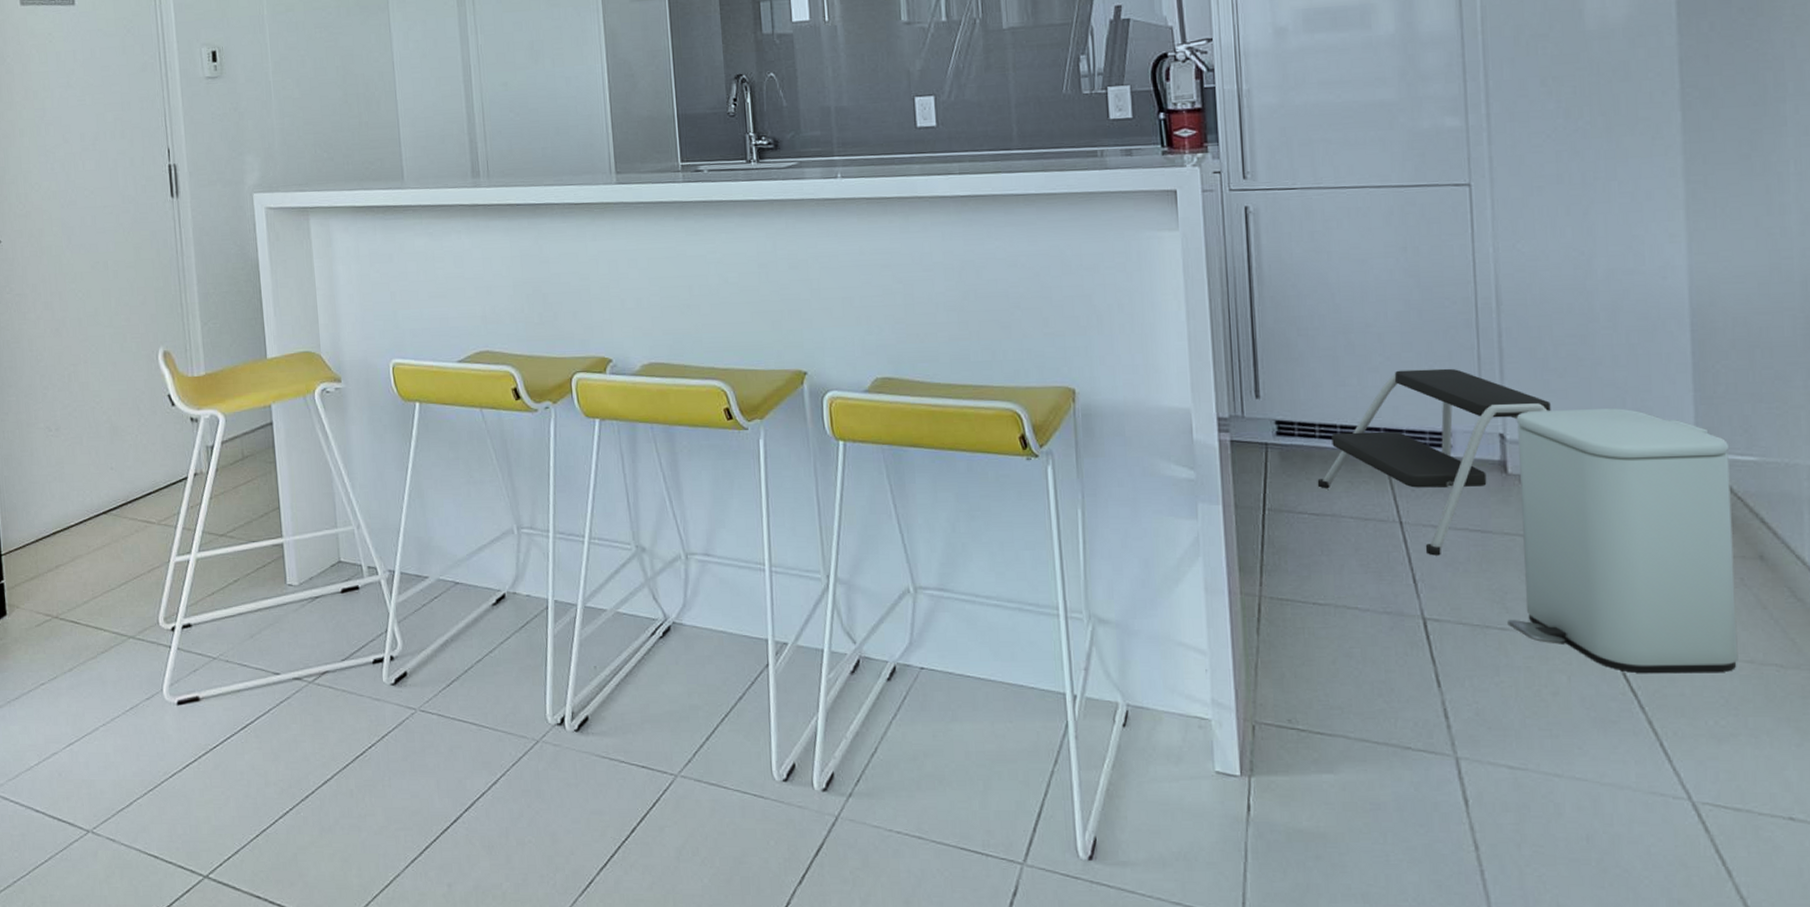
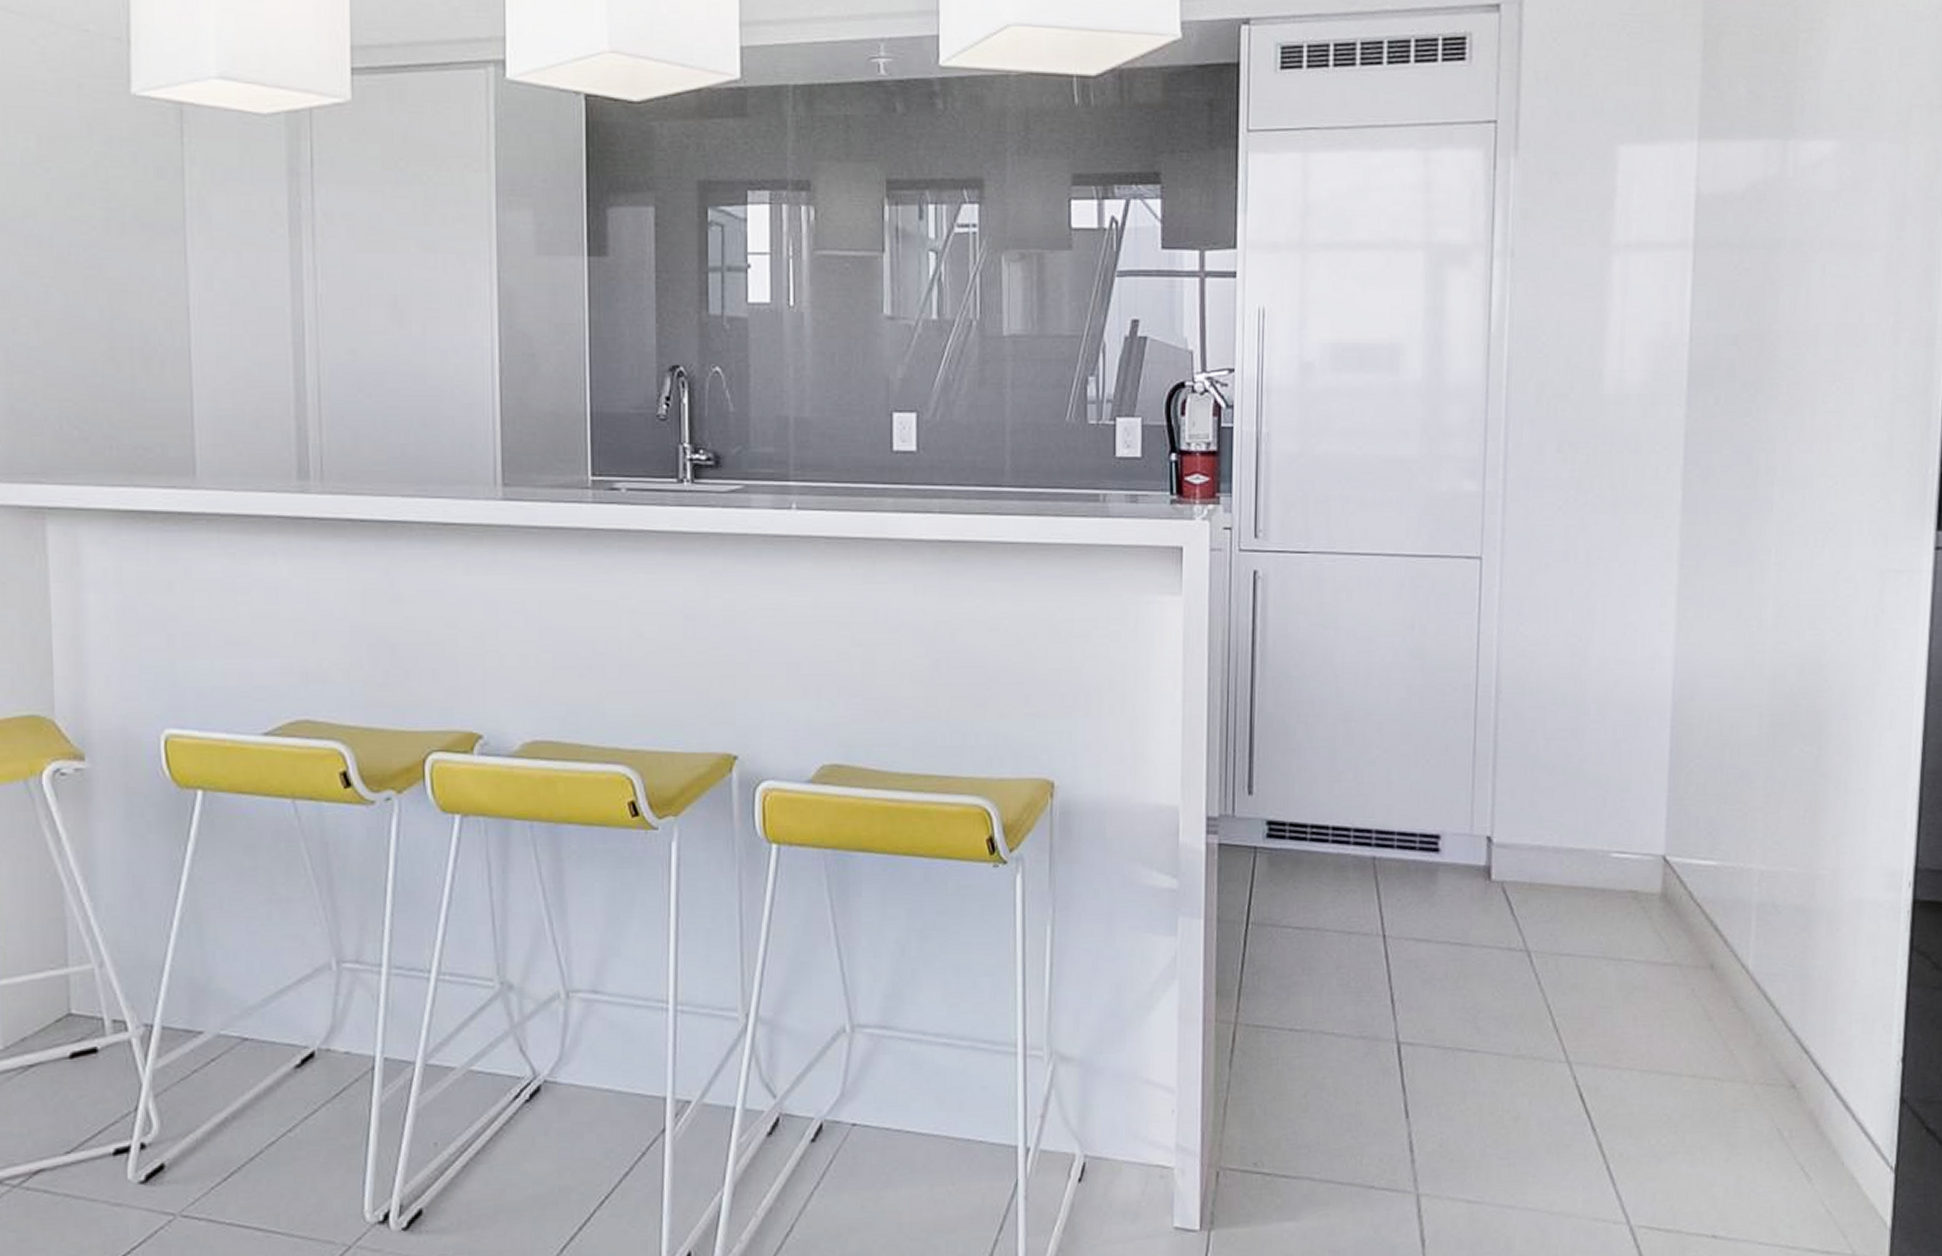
step stool: present [1317,368,1551,556] -> none [1304,763,1538,973]
pedal bin: present [1507,408,1738,673] -> none [1478,809,1694,1093]

